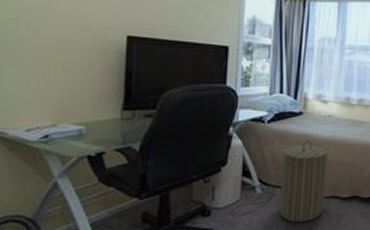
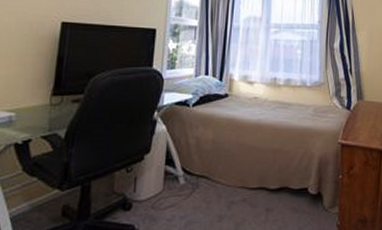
laundry hamper: present [279,140,328,223] -> none [203,124,254,219]

